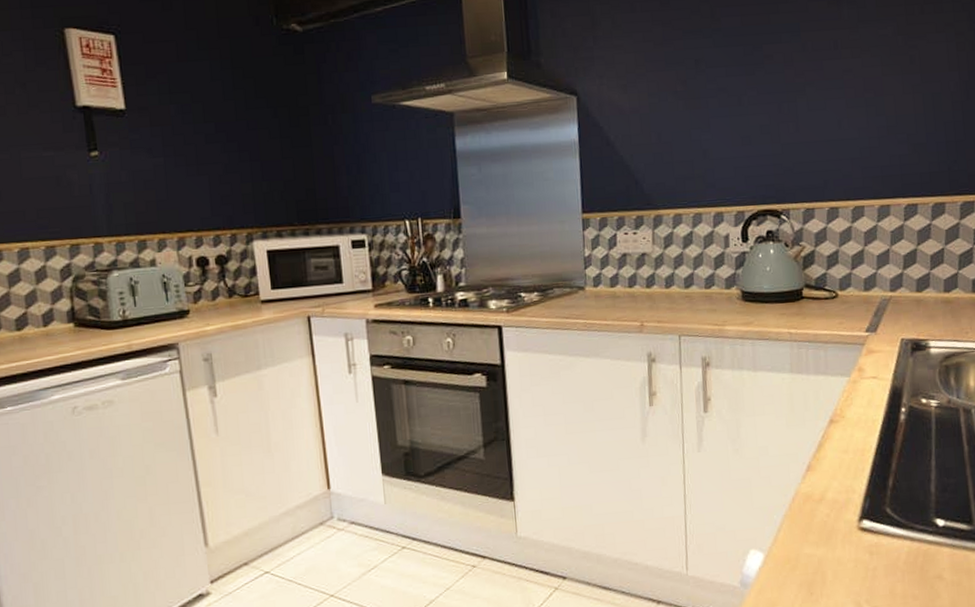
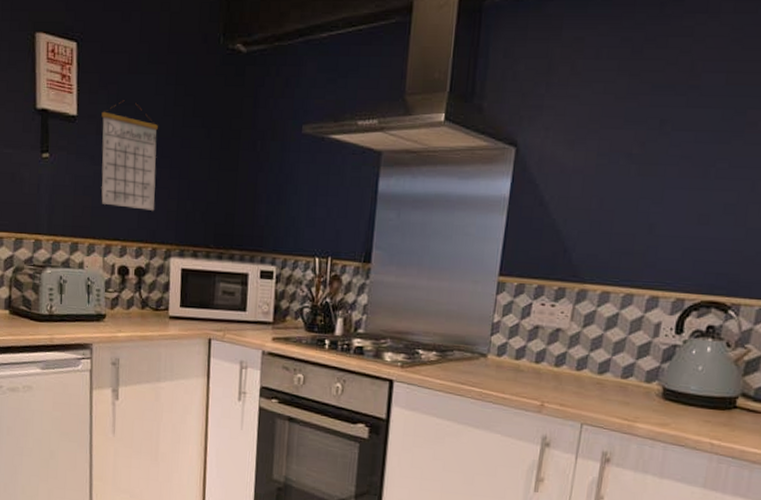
calendar: none [153,89,228,197] -> present [101,100,158,211]

